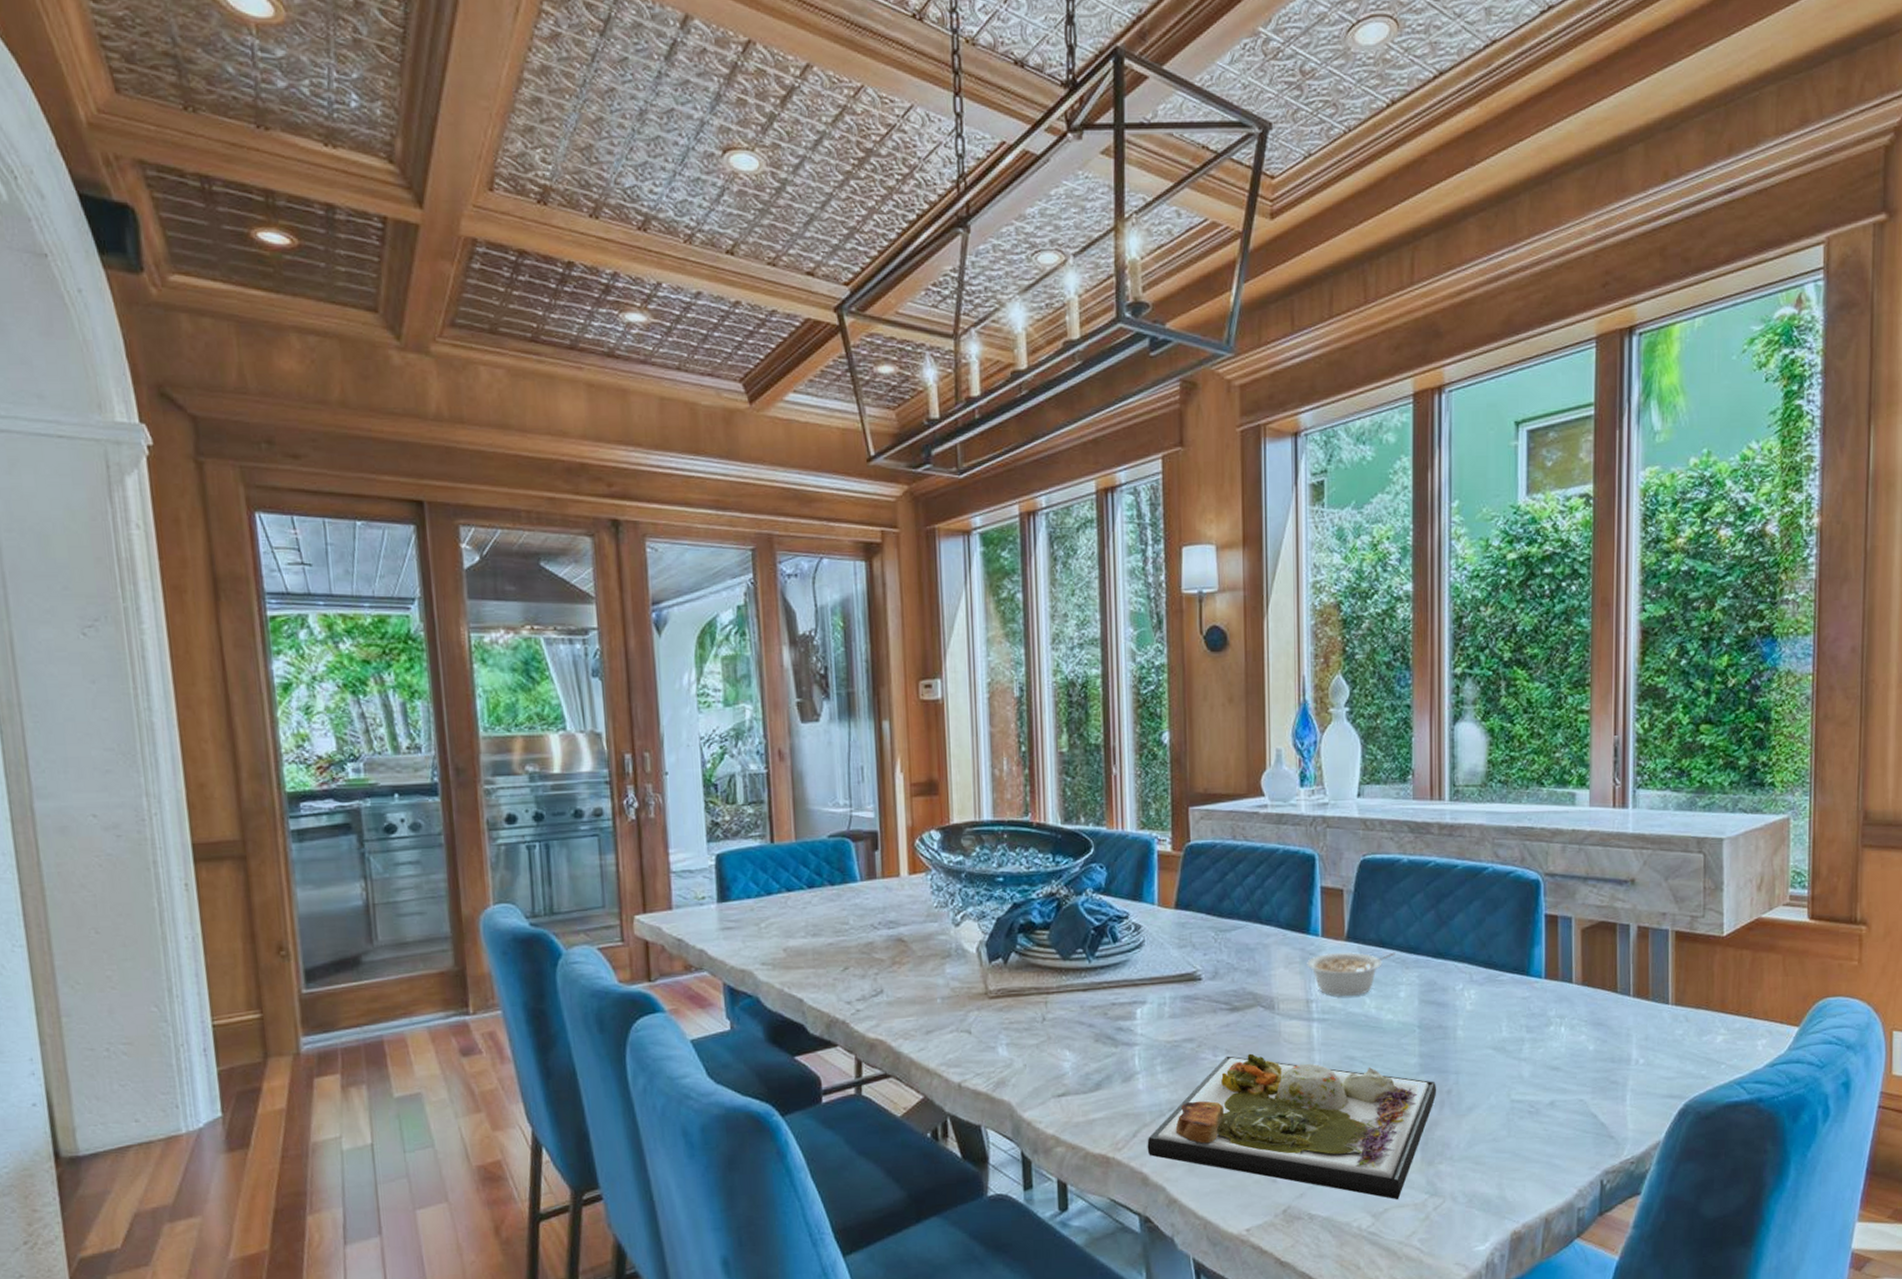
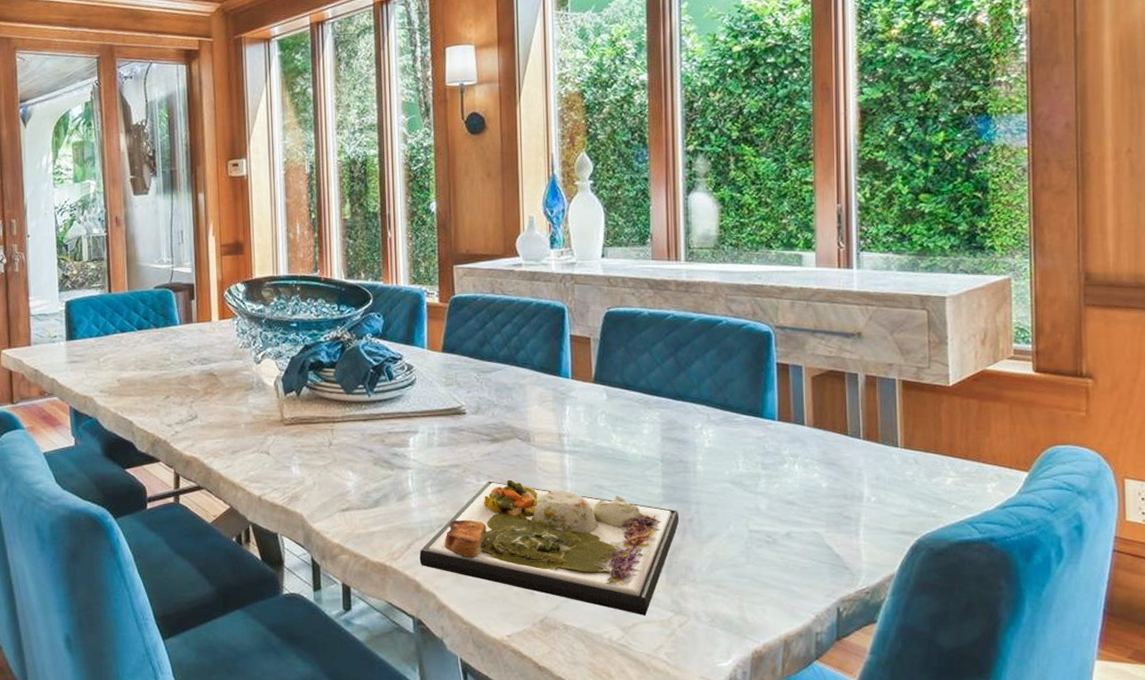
legume: present [1307,952,1397,997] -> none [559,393,640,432]

